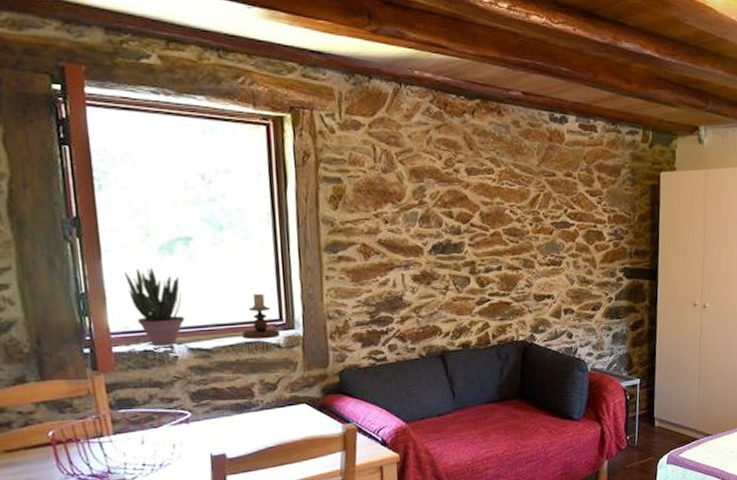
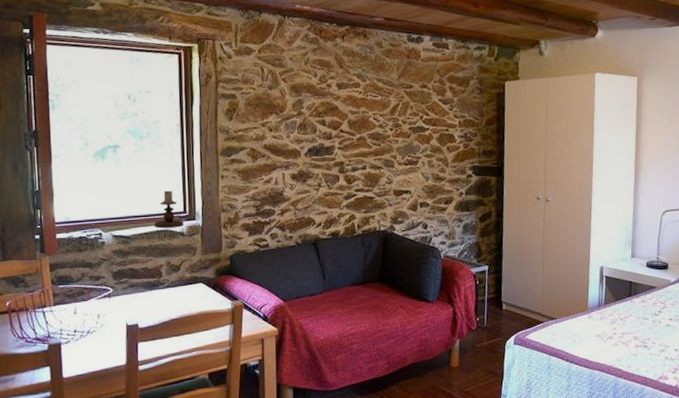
potted plant: present [124,268,186,347] -> none [67,170,112,234]

